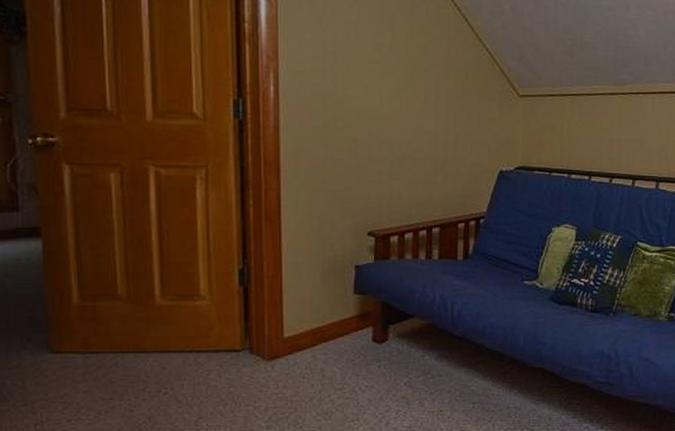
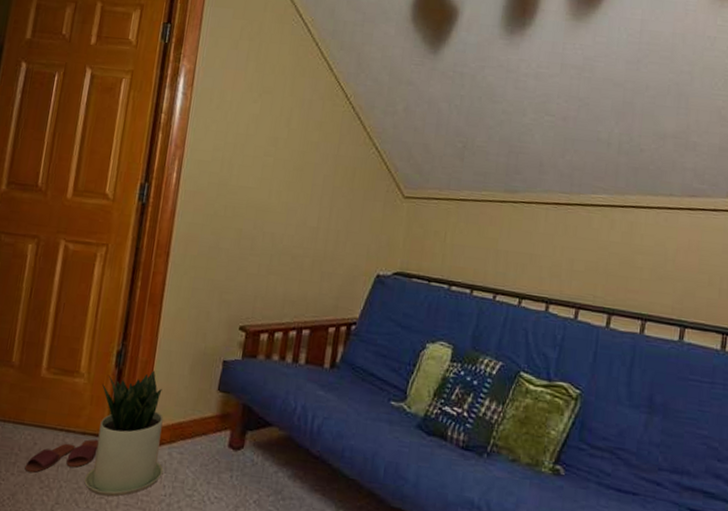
slippers: none [157,354,235,395] -> present [24,439,99,473]
planter: none [226,283,309,404] -> present [84,370,164,496]

